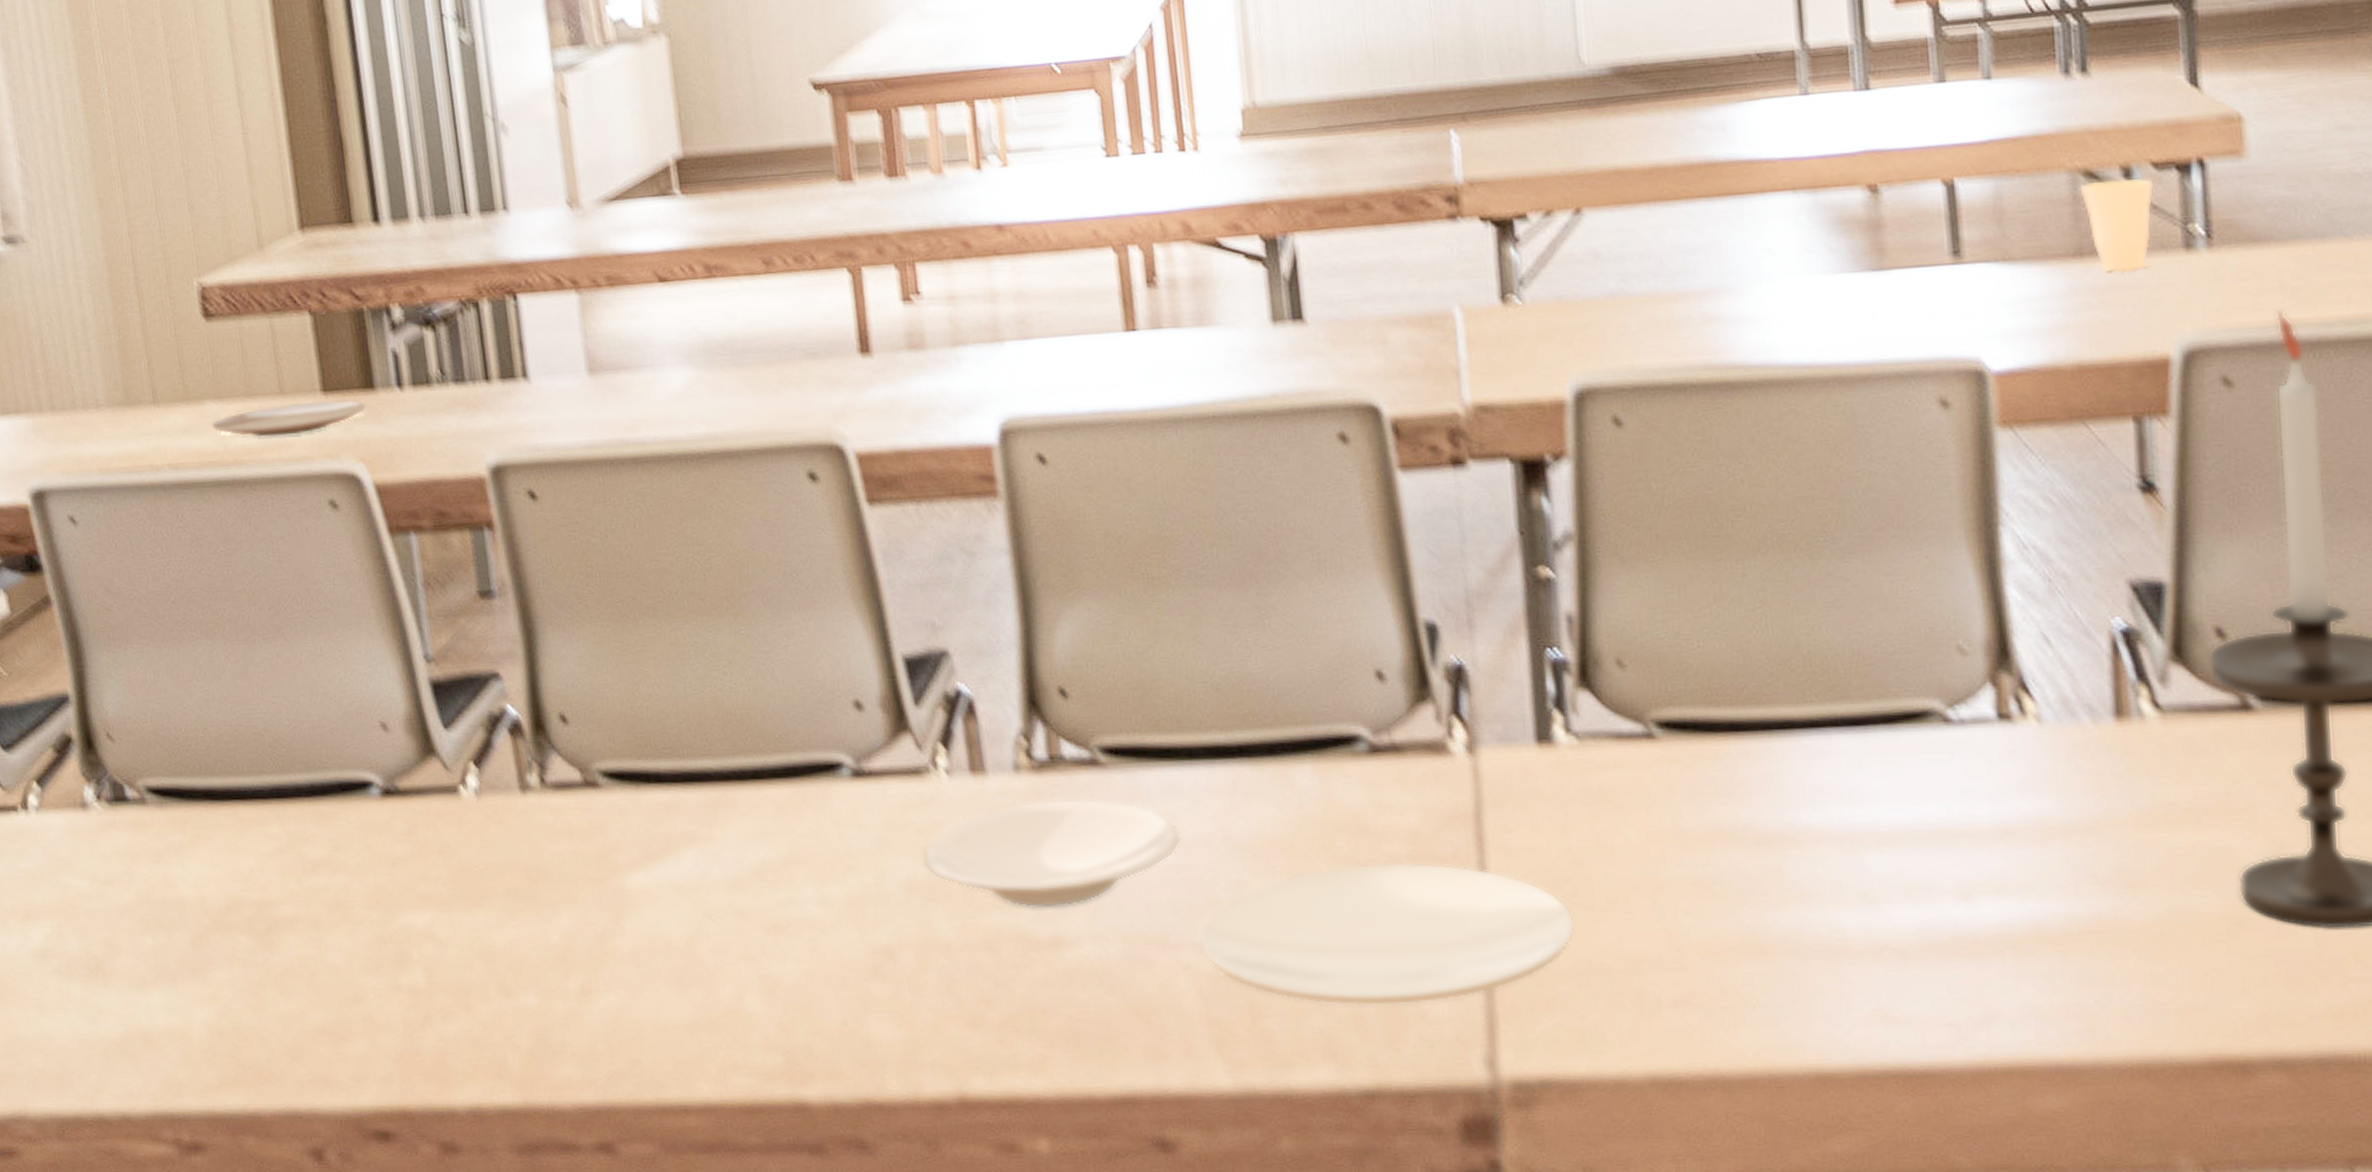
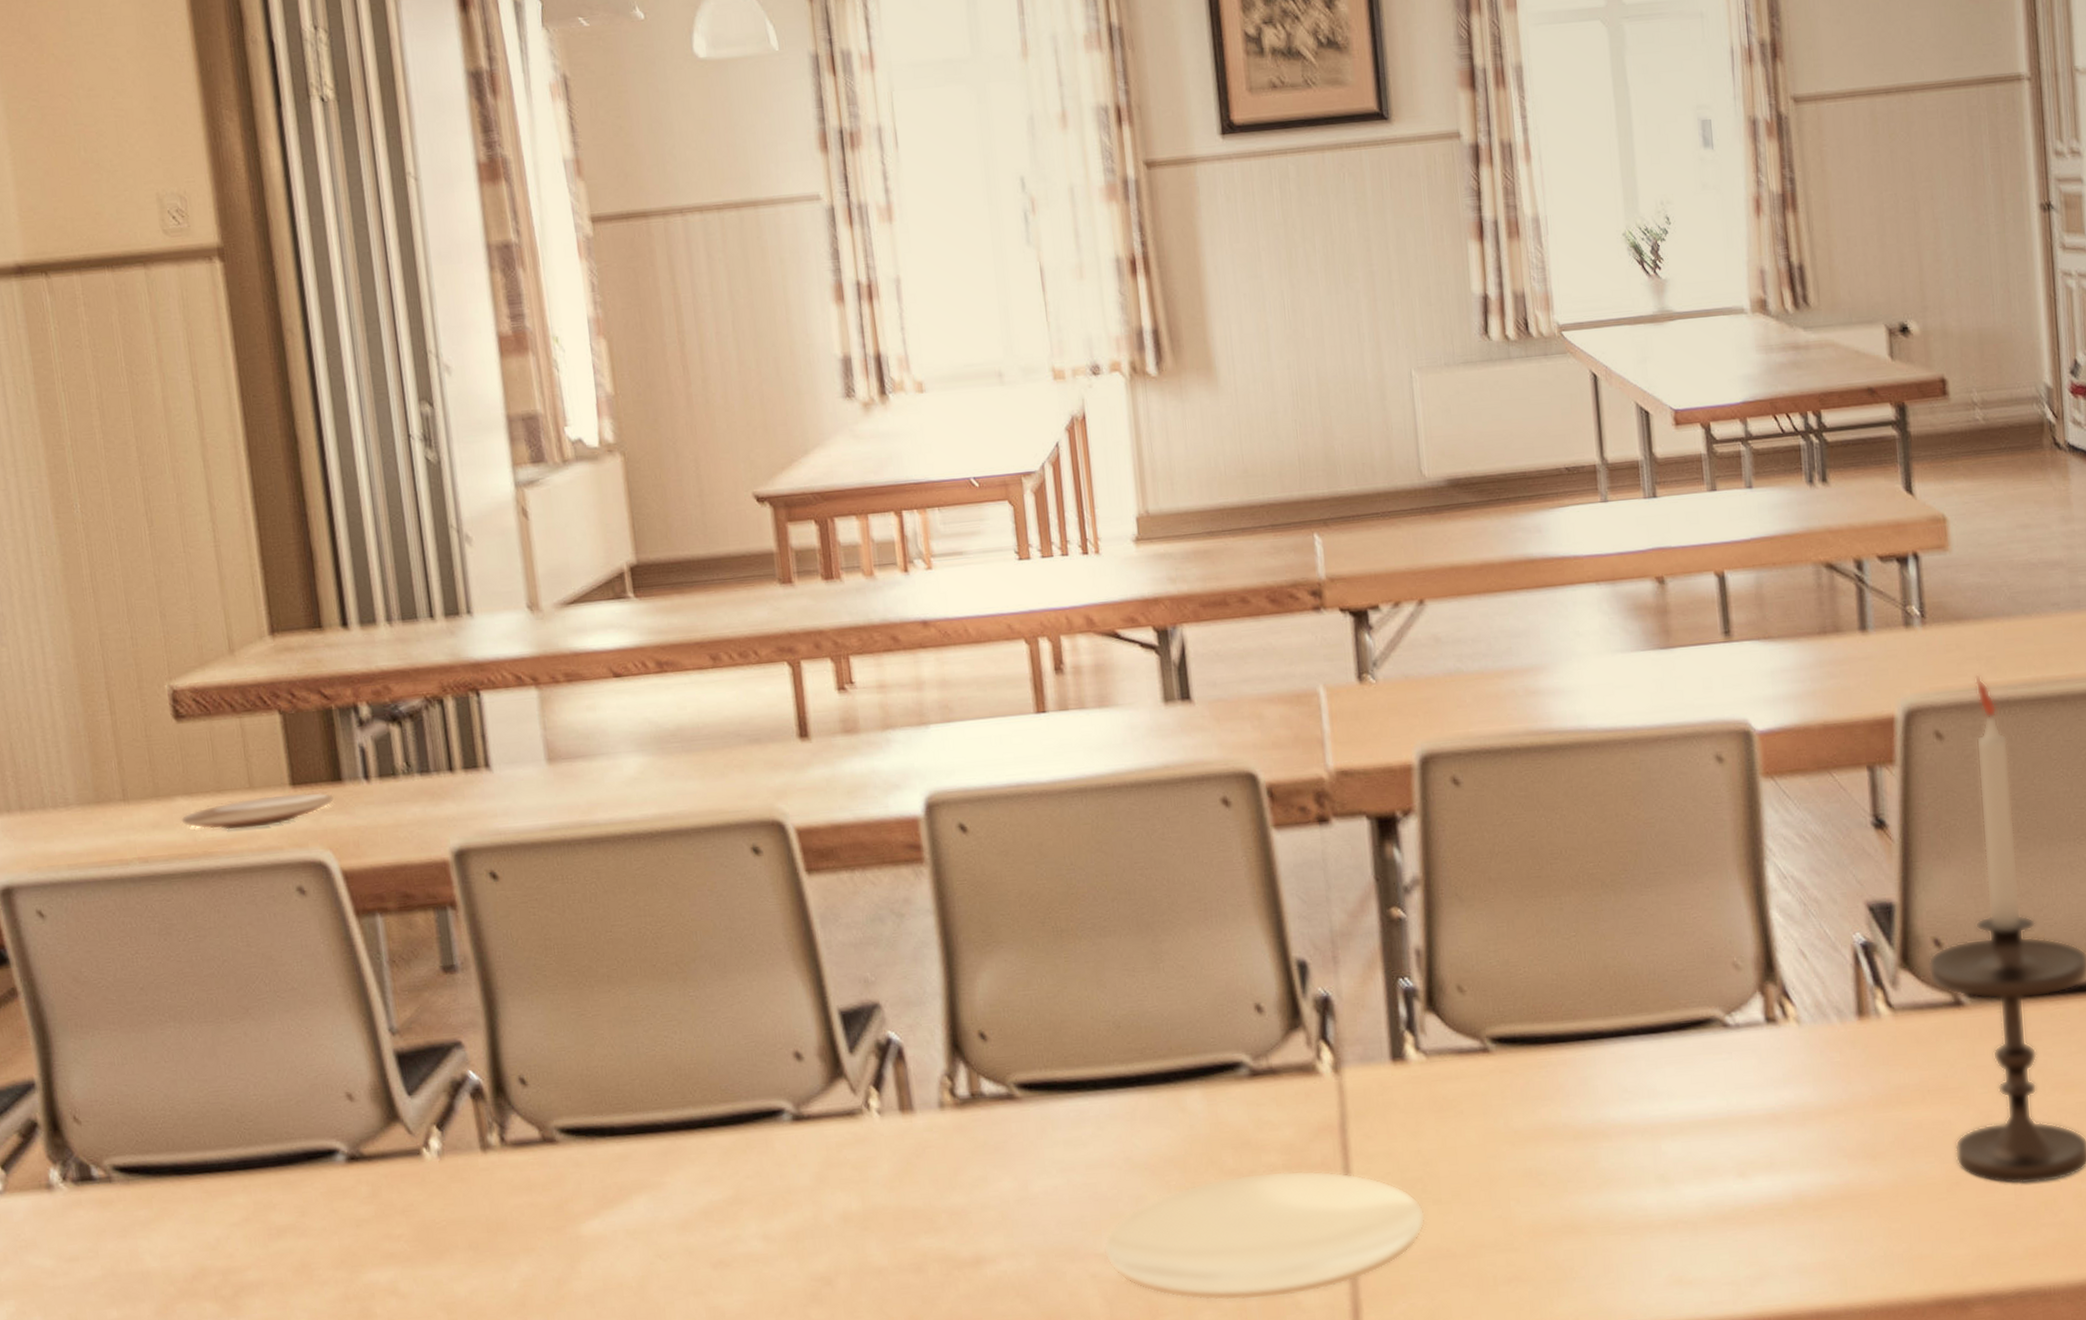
saucer: present [921,798,1182,908] -> none [855,1129,1089,1231]
cup: present [2079,178,2155,273] -> none [1822,569,1880,647]

